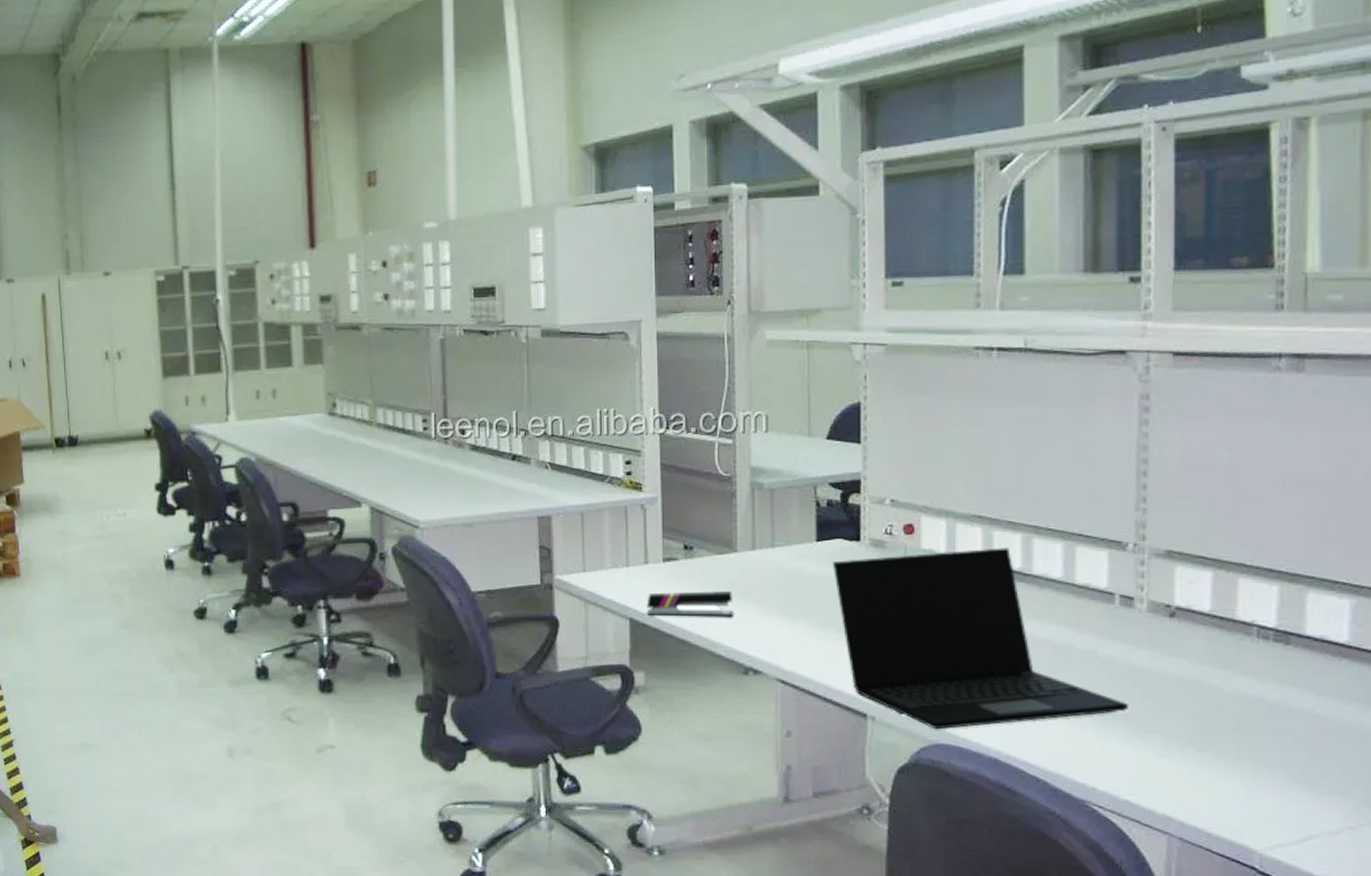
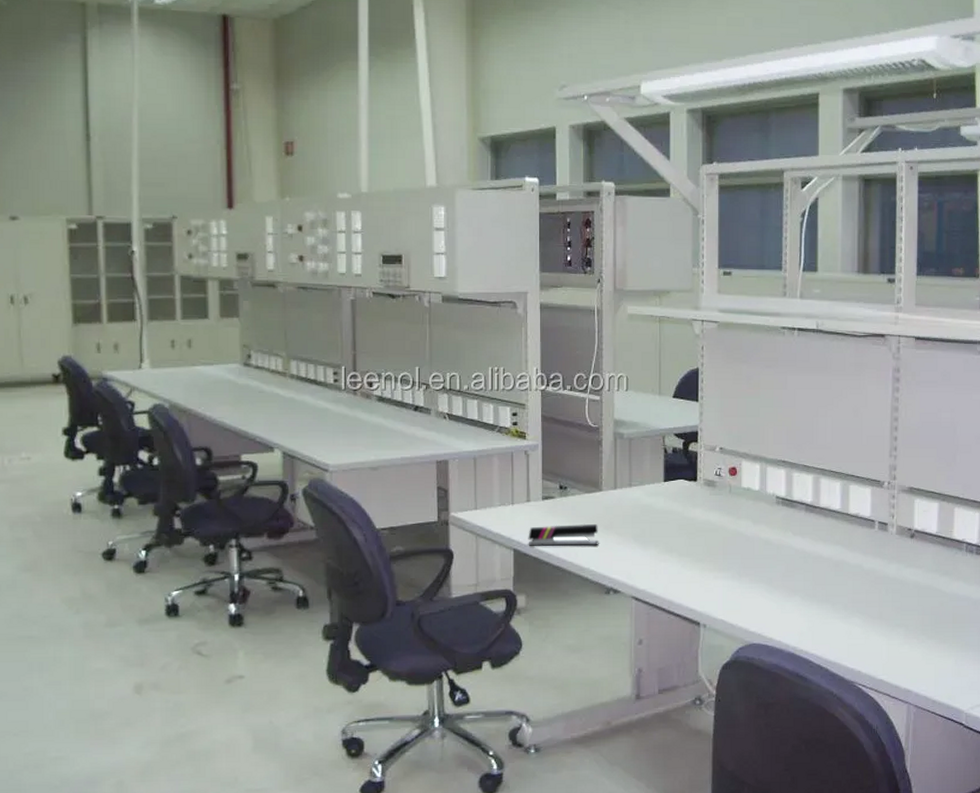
laptop: present [833,547,1130,730] -> none [676,486,884,632]

